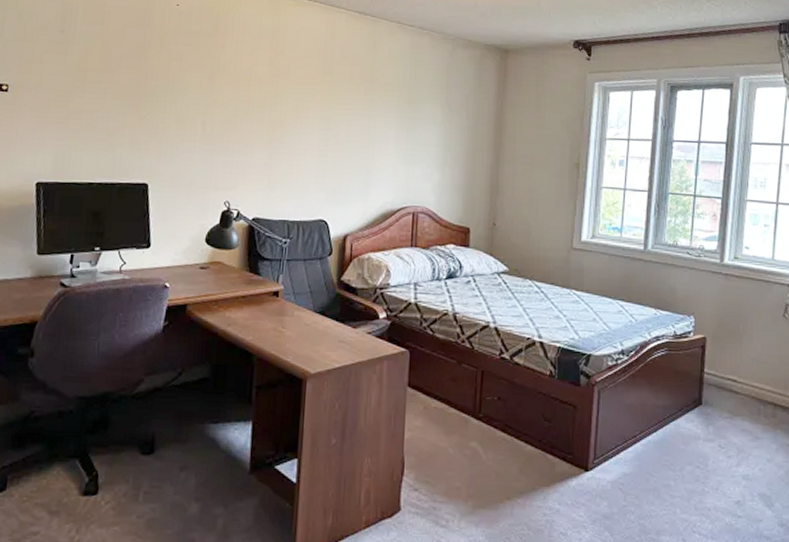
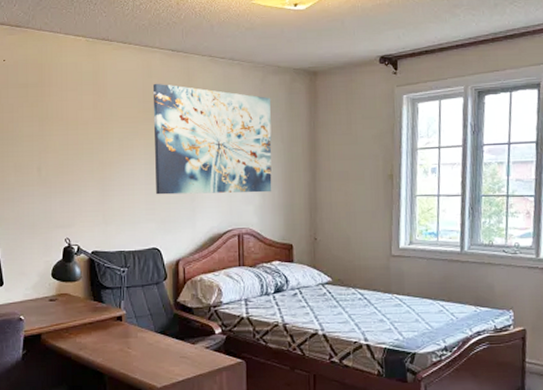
wall art: none [329,45,459,171] -> present [152,83,272,195]

